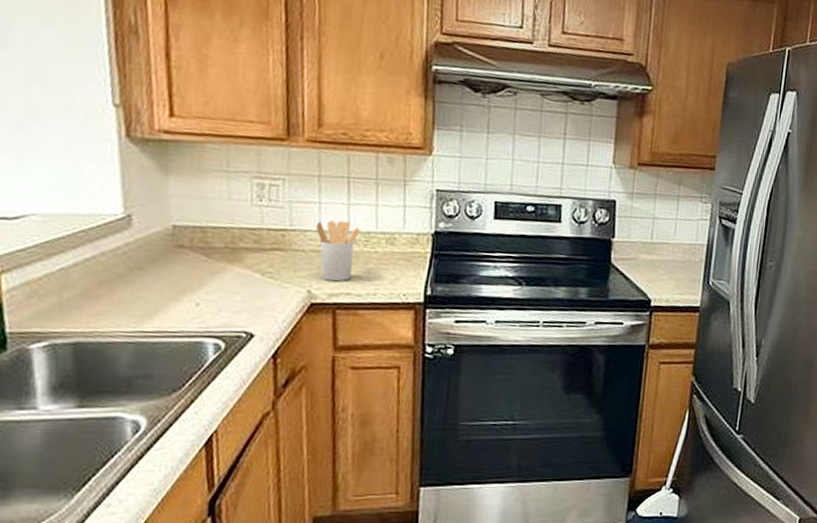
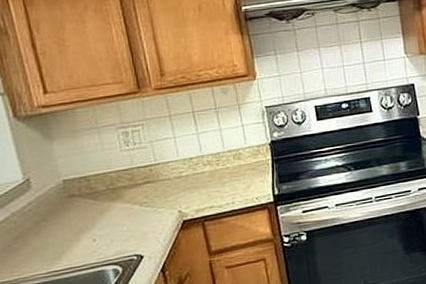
utensil holder: present [315,220,361,282] -> none [174,147,212,200]

